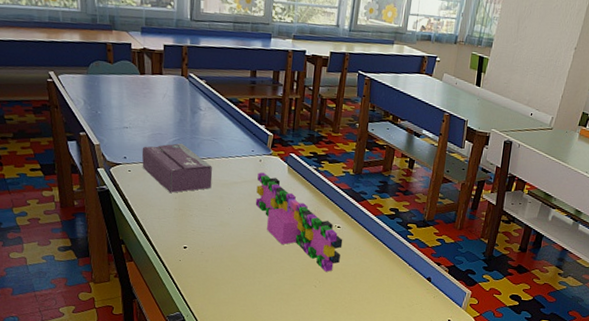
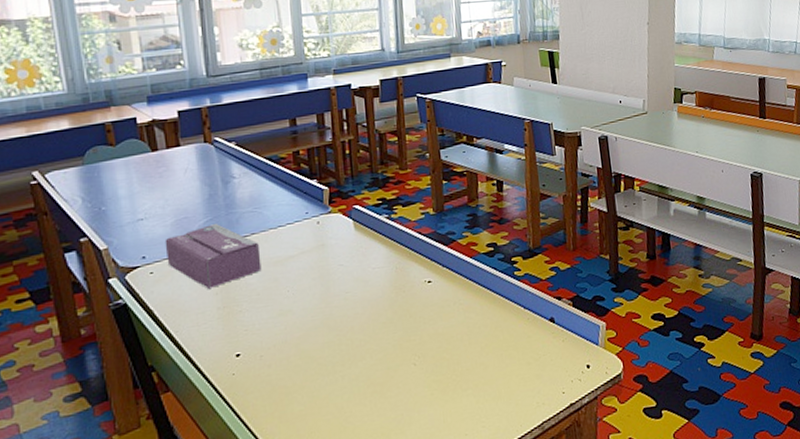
toy blocks: present [255,172,343,272] -> none [318,235,439,342]

